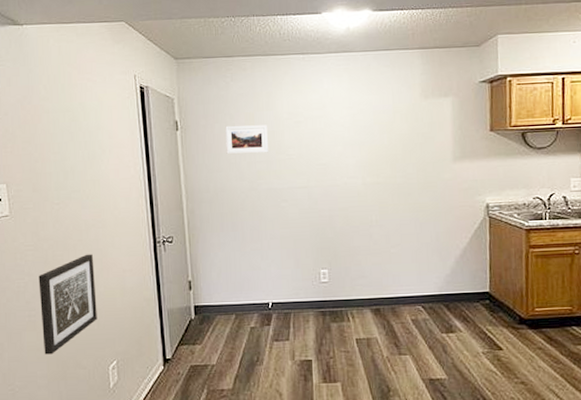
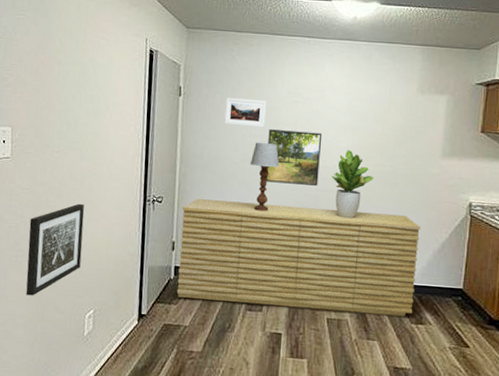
sideboard: none [194,225,442,337] -> present [176,199,421,317]
table lamp: none [258,167,289,239] -> present [249,142,280,211]
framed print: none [273,151,331,208] -> present [266,129,323,186]
potted plant: none [344,164,387,236] -> present [332,149,375,219]

